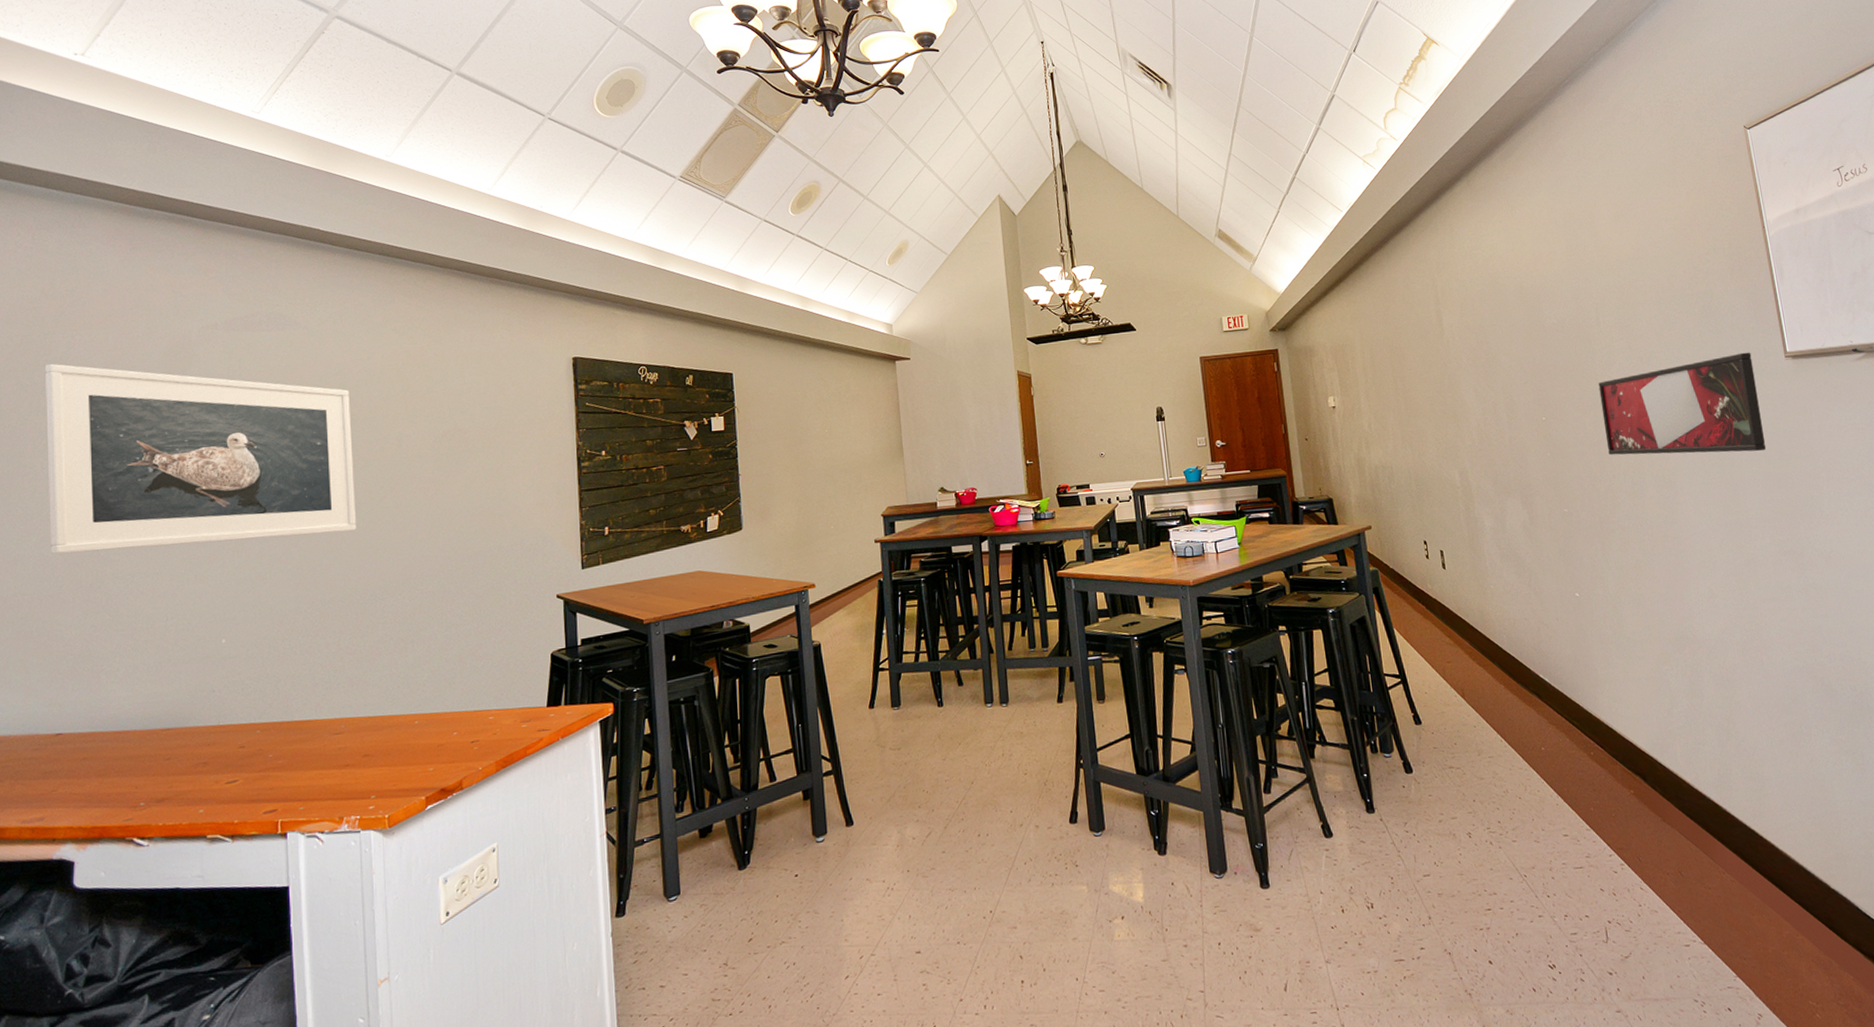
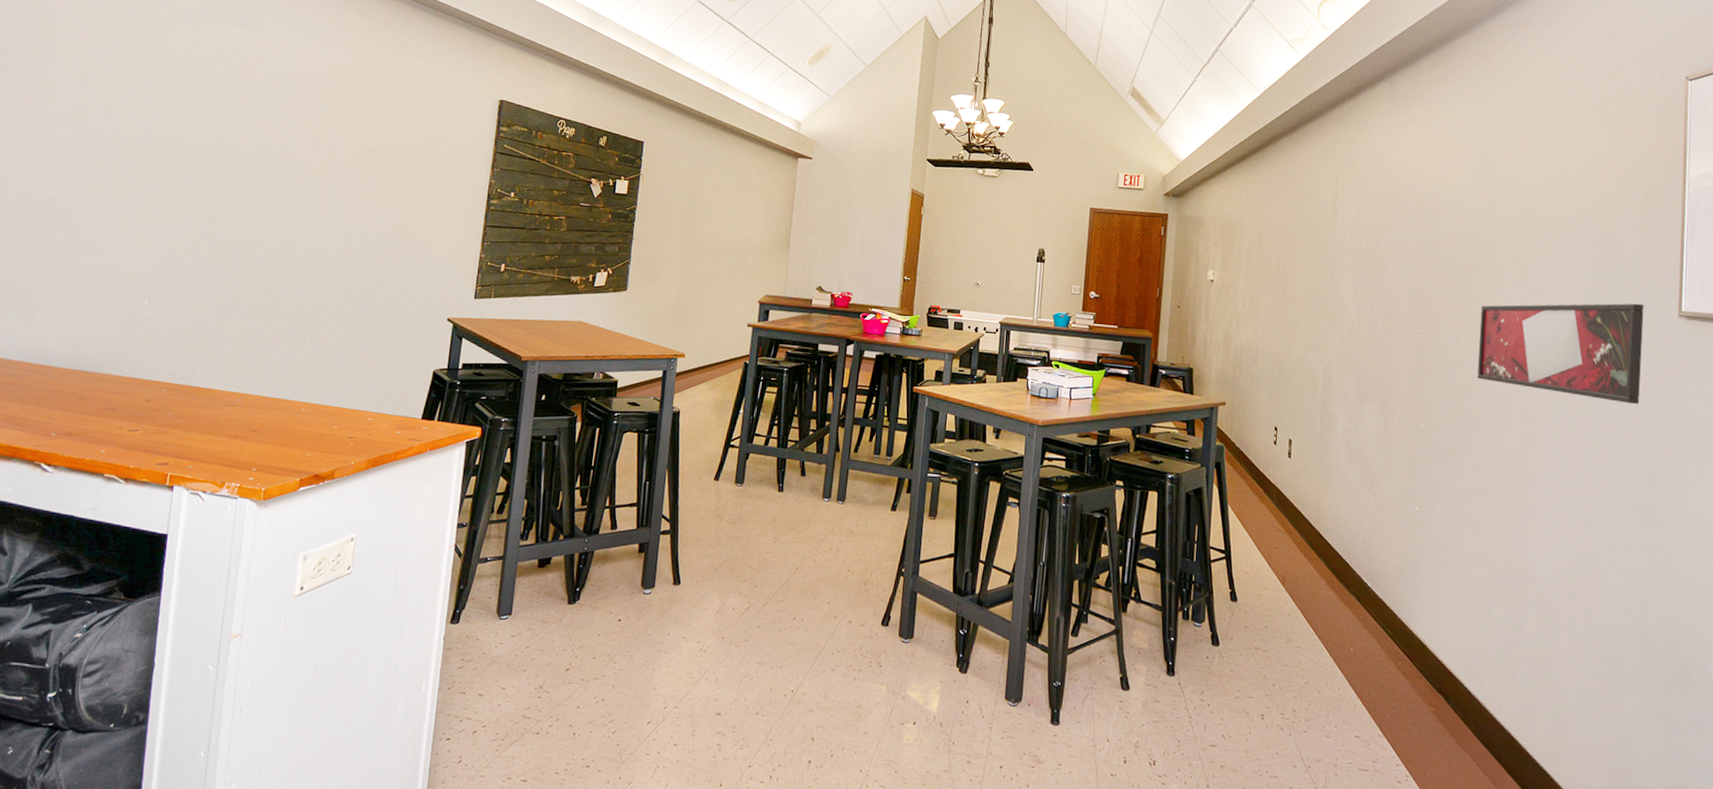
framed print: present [45,363,356,554] -> none [10,20,294,225]

